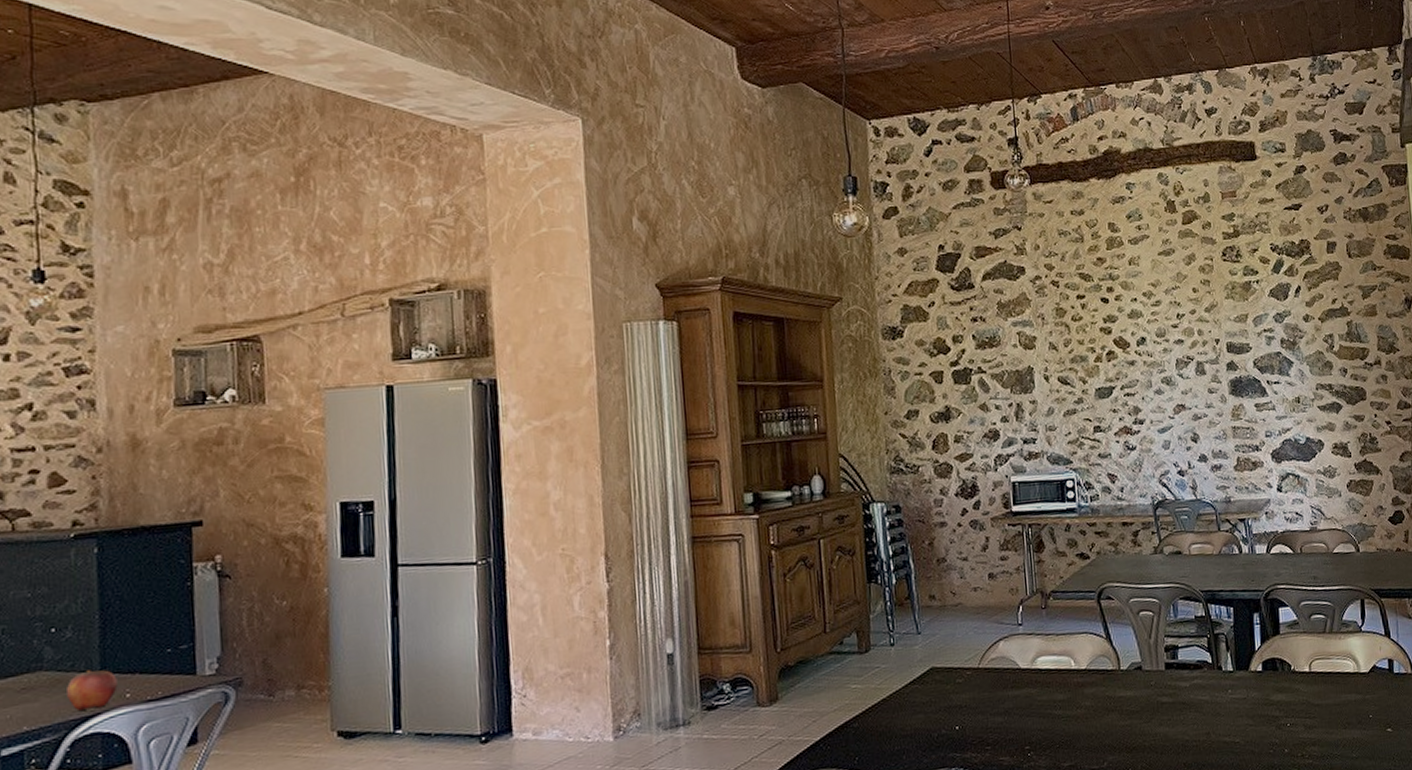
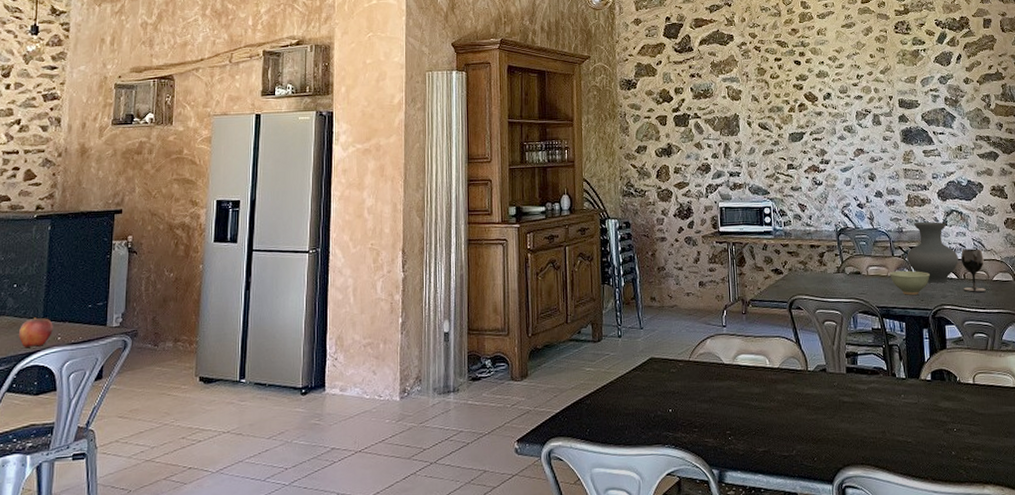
bowl: none [1215,546,1262,576] -> present [889,270,930,295]
vase: none [1235,488,1295,560] -> present [907,221,959,283]
wine glass: none [1297,517,1325,568] -> present [960,248,986,293]

